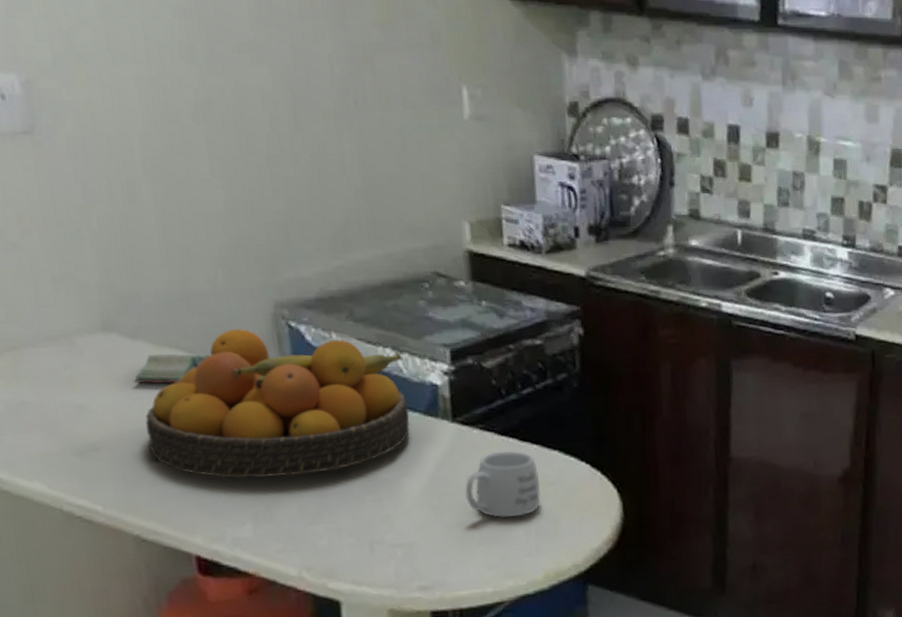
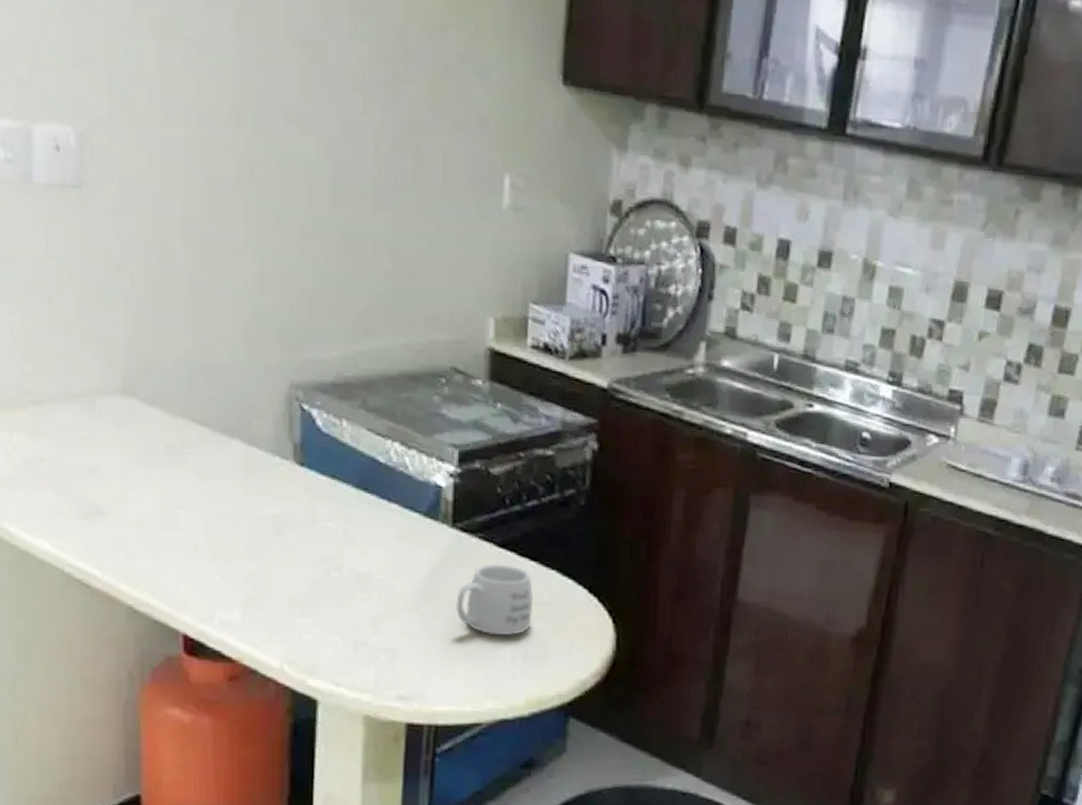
book: present [133,354,210,385] -> none [145,423,221,456]
fruit bowl: present [145,329,410,478] -> none [152,406,411,564]

